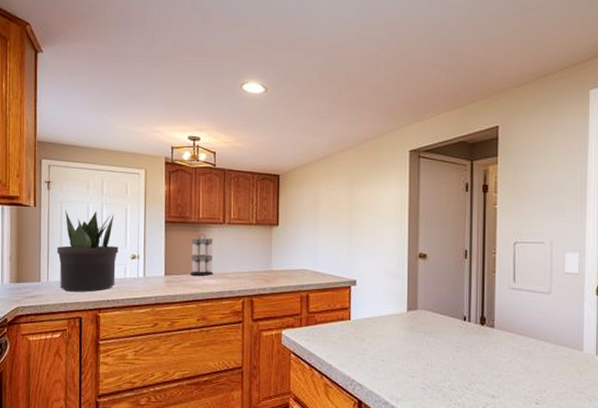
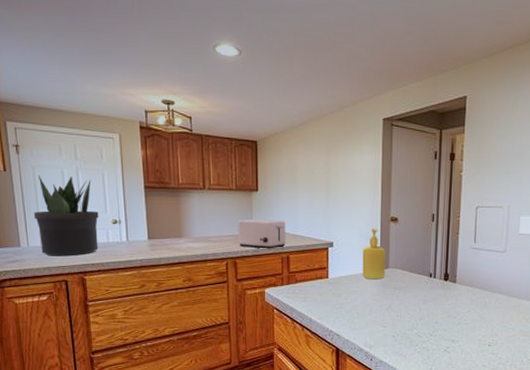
spice rack: present [190,232,213,276] -> none [173,197,196,240]
toaster: none [256,255,306,287] -> present [238,219,286,249]
soap dispenser: none [387,264,414,323] -> present [362,227,386,280]

